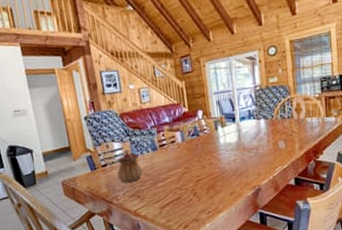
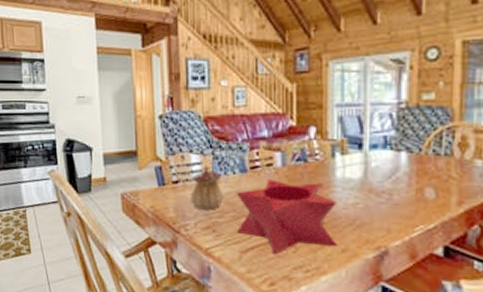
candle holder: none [152,149,228,206] -> present [237,179,338,255]

